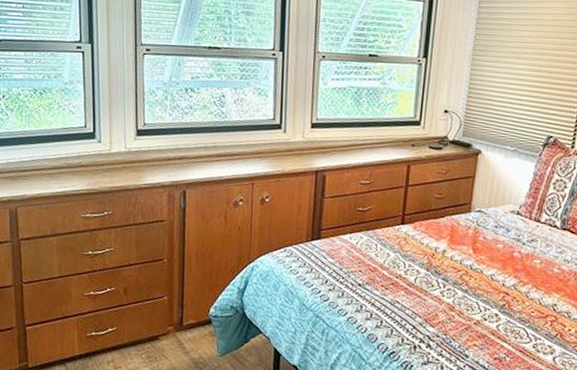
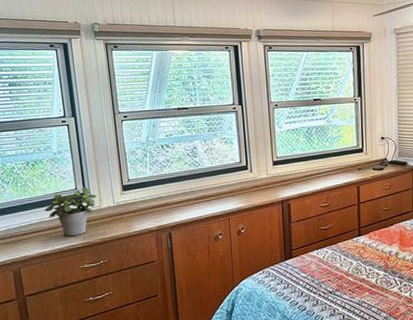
potted plant: none [49,125,108,180] -> present [44,186,97,237]

